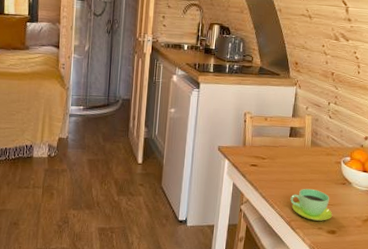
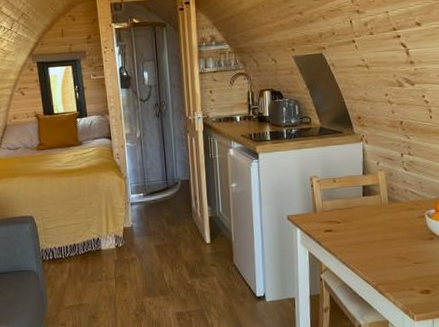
cup: present [290,188,333,221] -> none [373,248,424,282]

